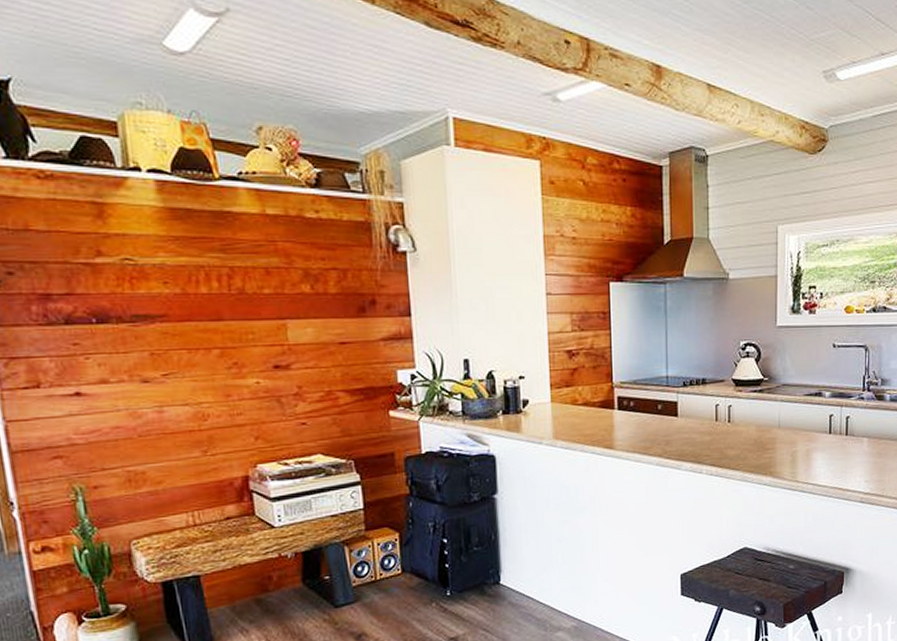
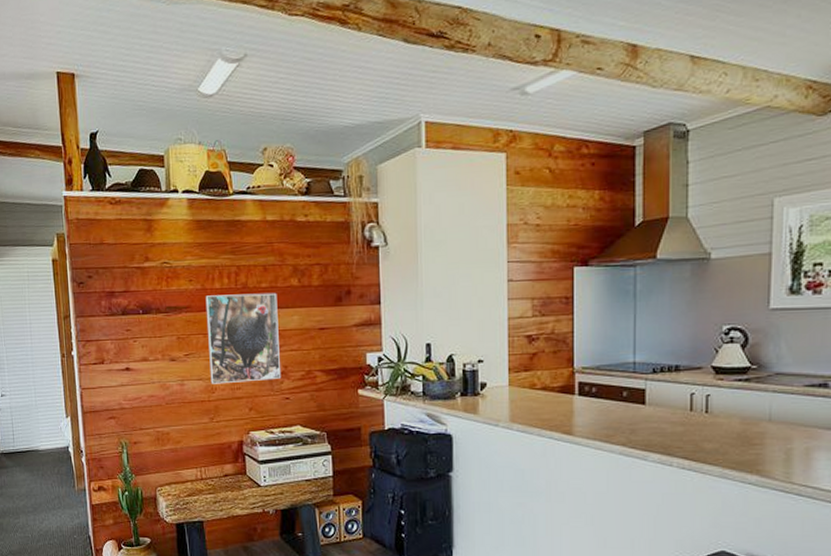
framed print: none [187,300,295,410] -> present [205,292,282,384]

